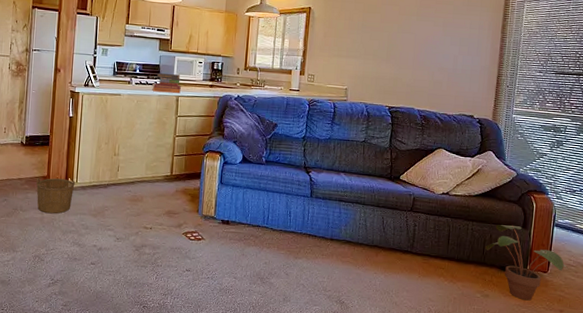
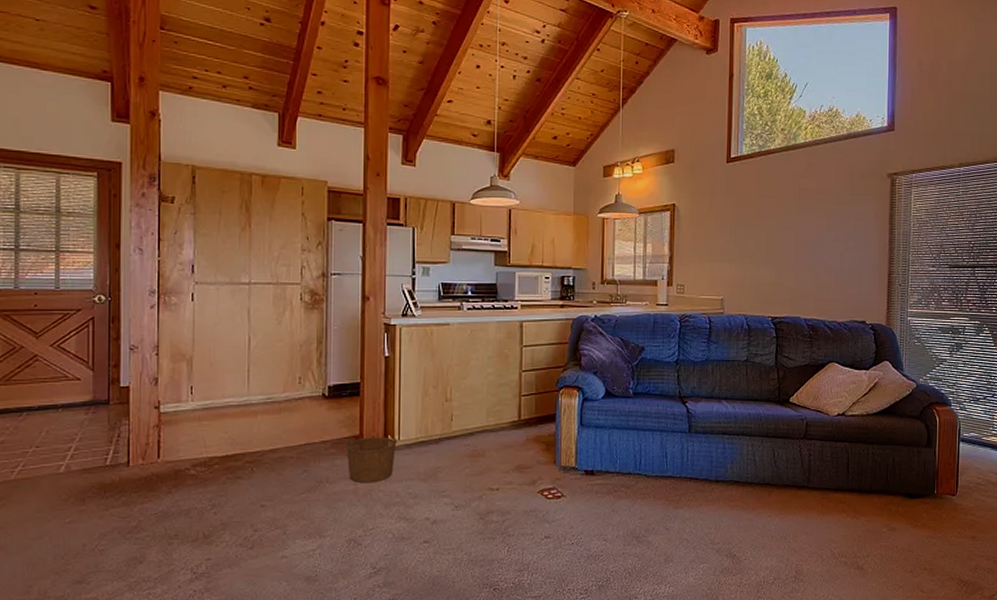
books: present [152,72,181,94] -> none [489,293,525,318]
potted plant: present [485,225,569,301] -> none [888,444,978,530]

